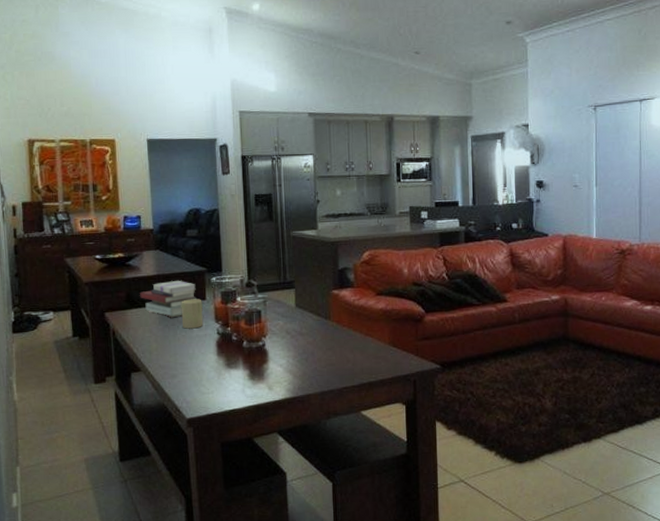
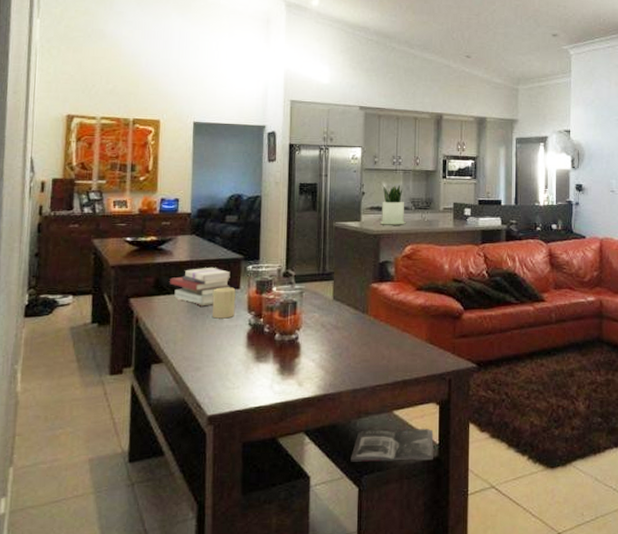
magazine: none [323,427,402,459] -> present [350,429,434,462]
planter: none [336,191,363,233] -> present [379,185,406,226]

